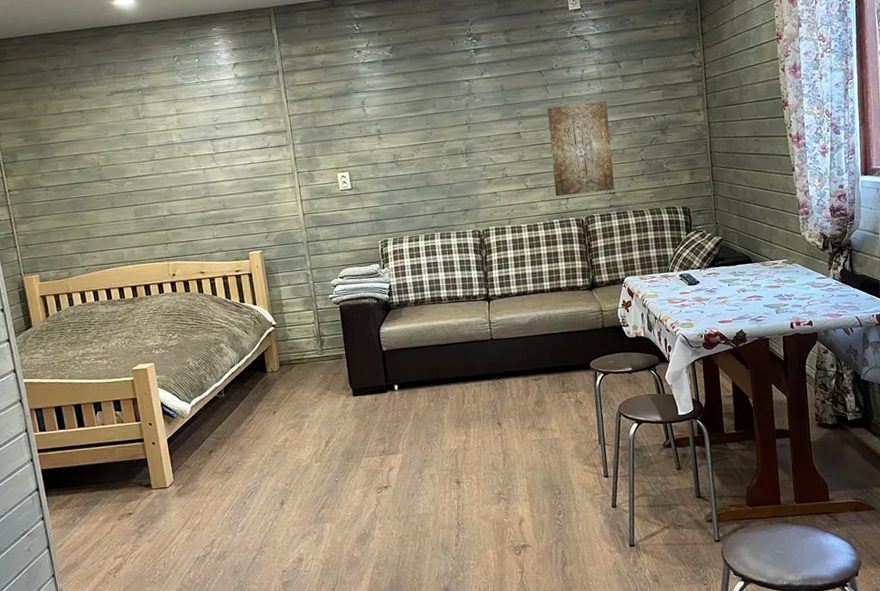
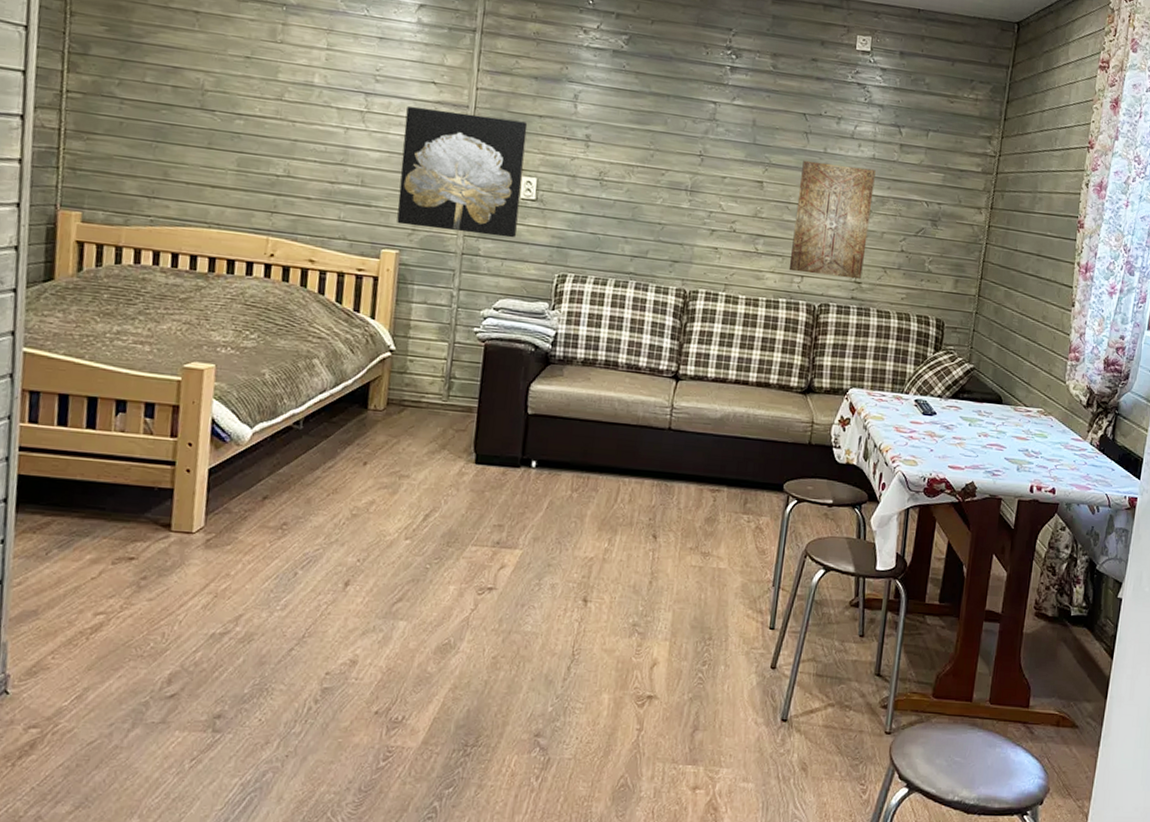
wall art: none [243,132,343,231] -> present [397,106,528,238]

